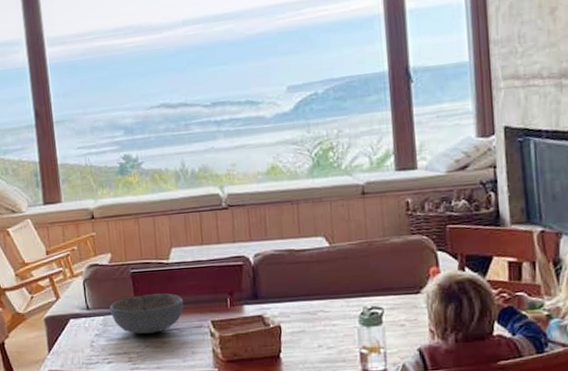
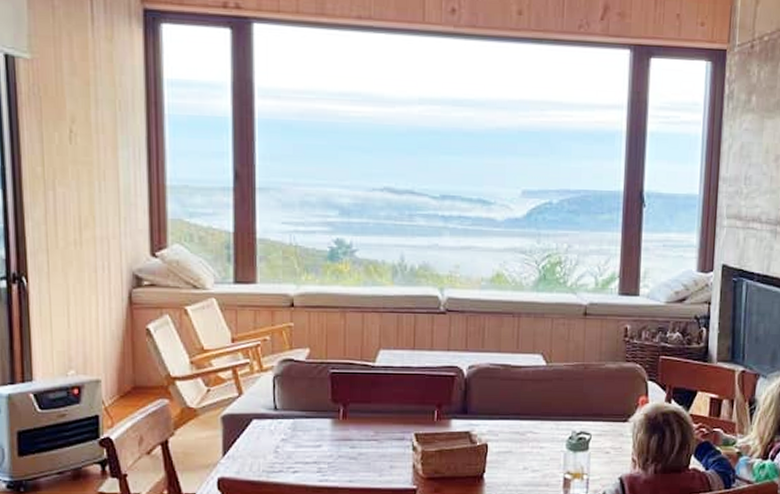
bowl: present [109,293,184,334] -> none [301,399,386,442]

